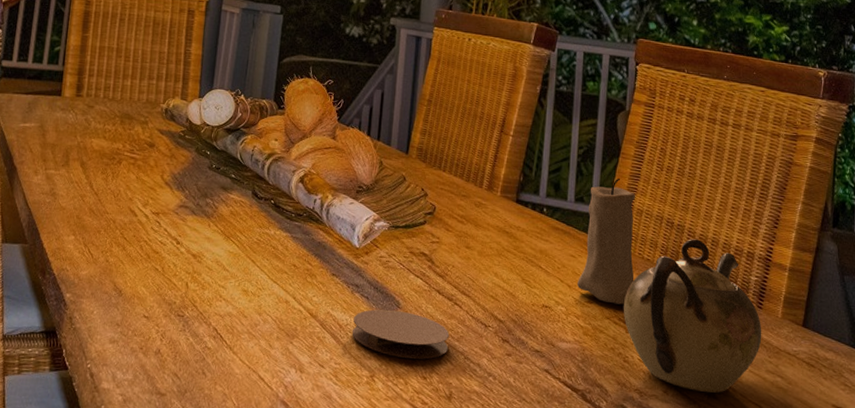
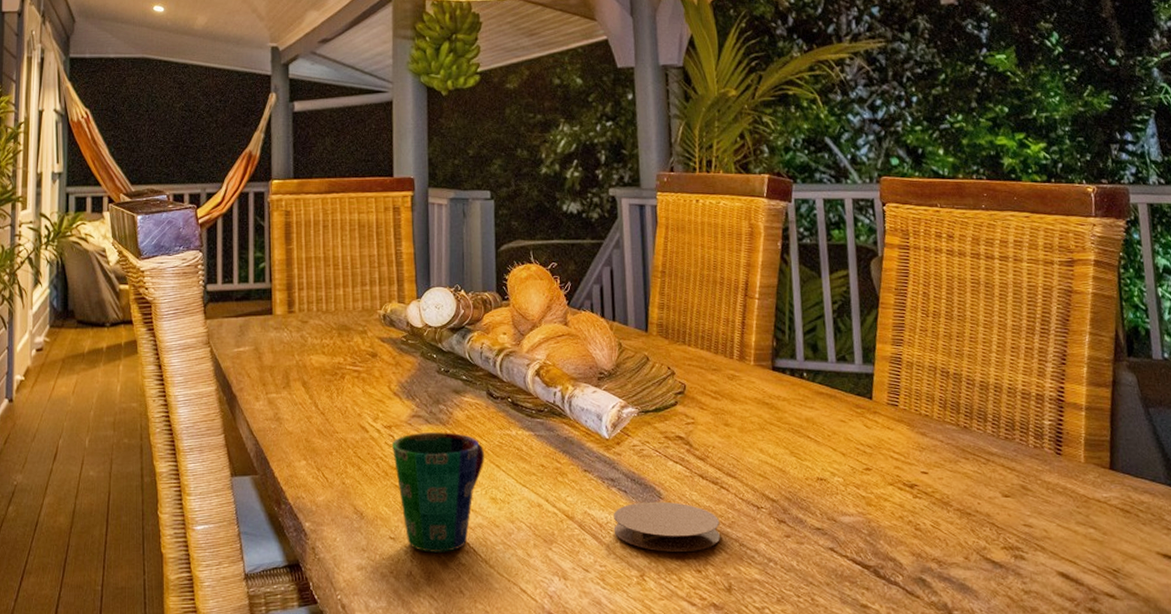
cup: none [157,222,242,336] -> present [392,432,484,553]
candle: present [577,178,635,305] -> none [852,330,914,468]
teapot: present [623,239,762,393] -> none [906,387,1066,554]

